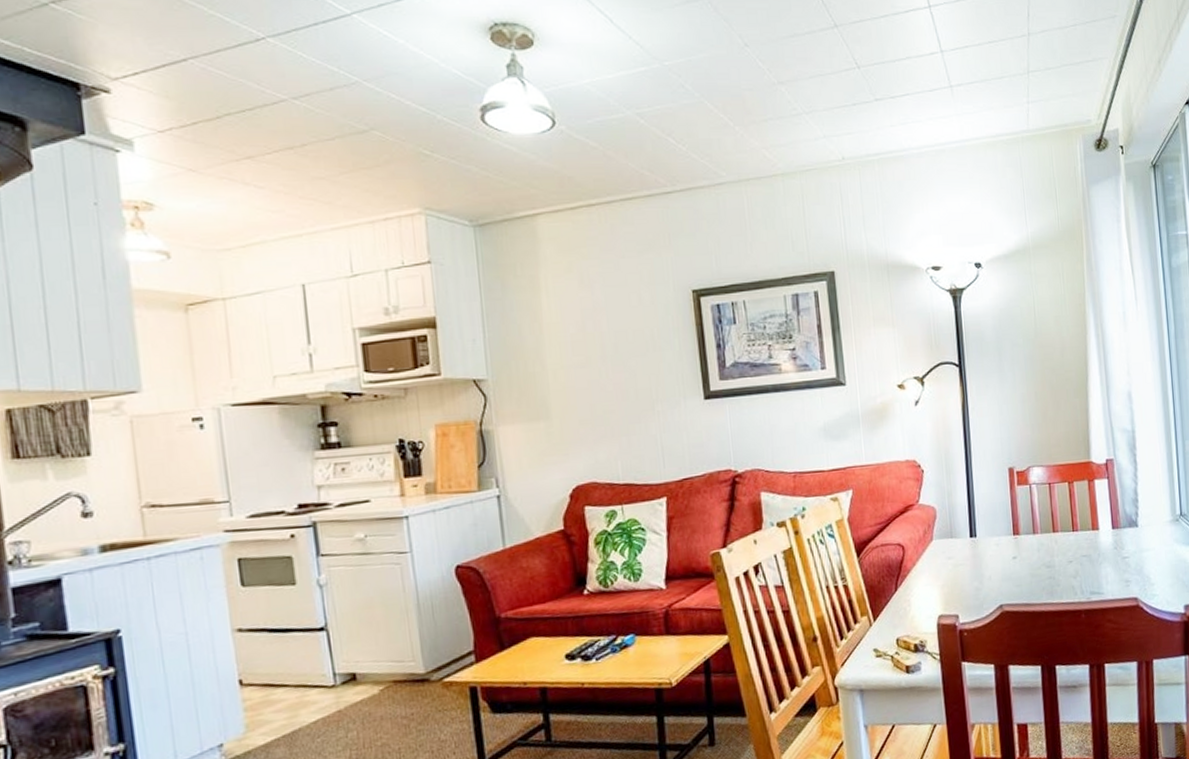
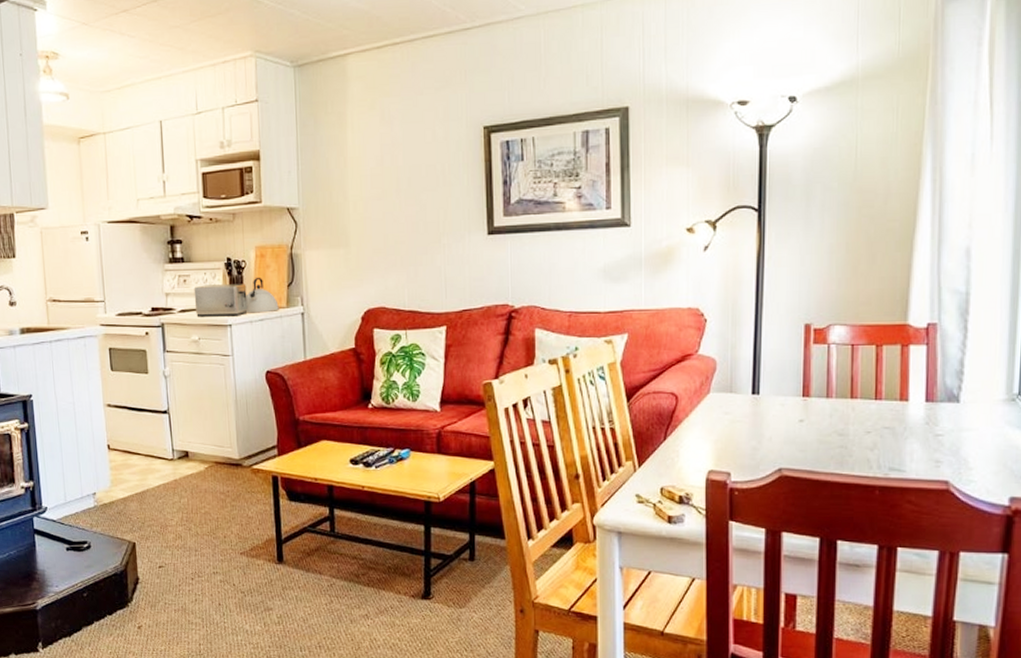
toaster: none [355,468,429,512] -> present [193,284,248,318]
kettle: none [425,458,469,502] -> present [246,277,279,313]

